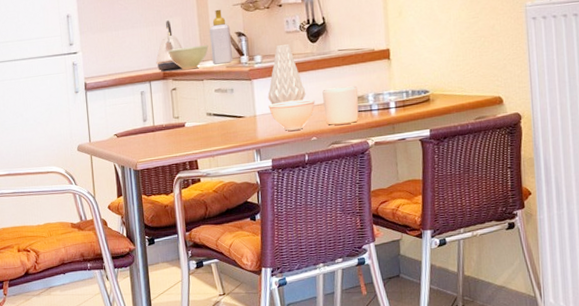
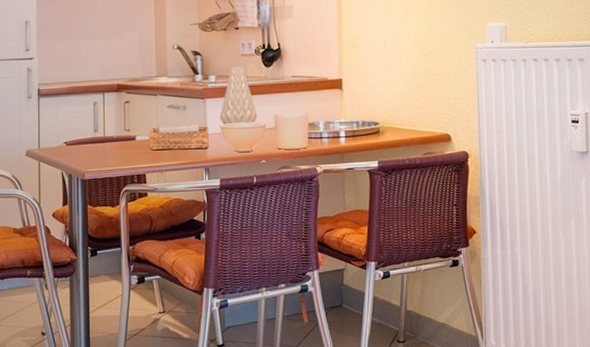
kettle: present [156,20,183,72] -> none [111,34,138,84]
bowl: present [167,45,209,71] -> none [123,61,164,84]
napkin holder: none [198,105,259,136] -> present [149,124,209,151]
soap bottle: present [209,9,234,66] -> none [166,27,188,82]

